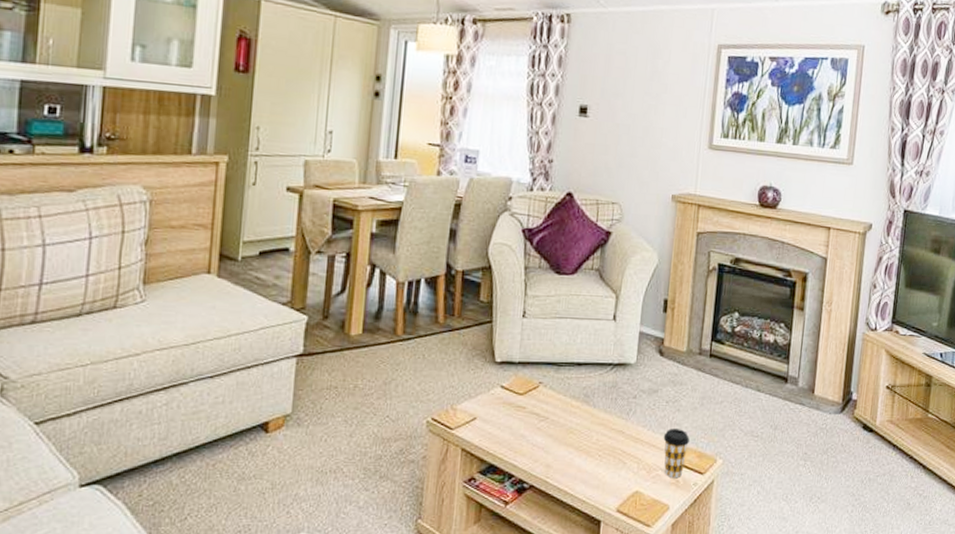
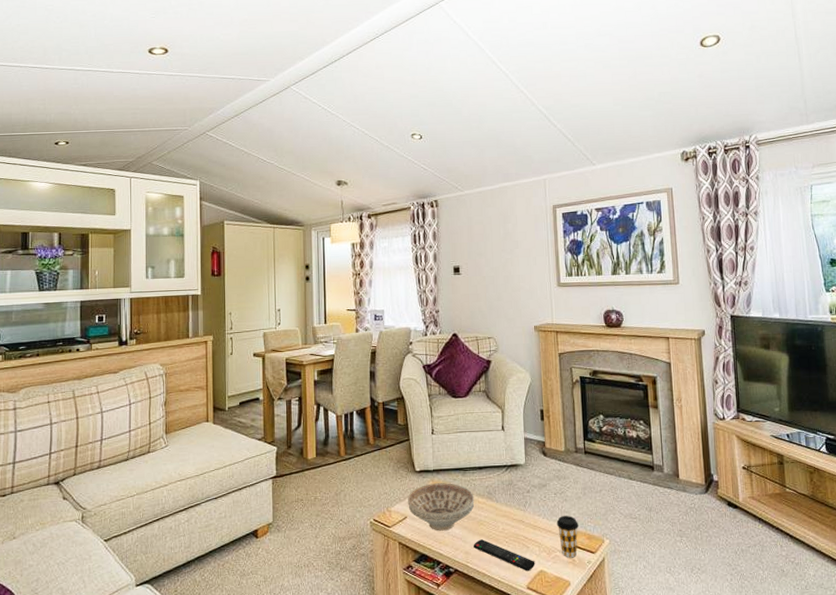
decorative bowl: none [479,379,567,438] -> present [408,483,475,531]
remote control: none [557,451,631,491] -> present [473,539,535,571]

